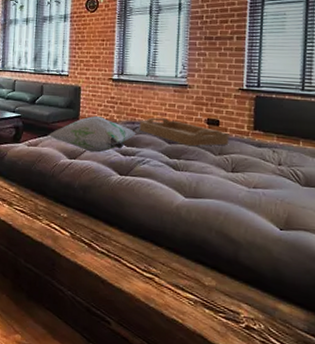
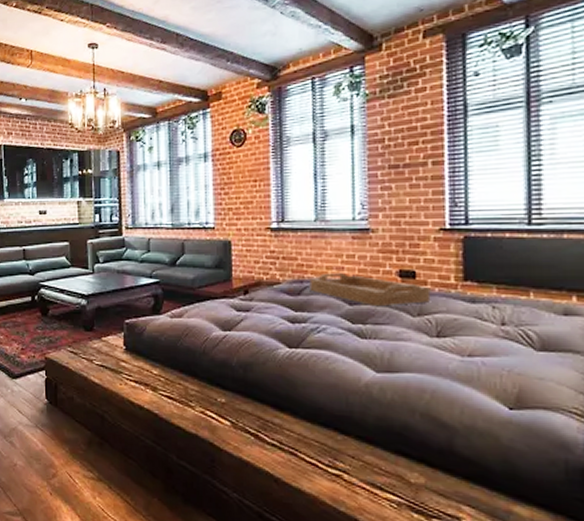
decorative pillow: present [47,116,136,153] -> none [193,276,306,321]

